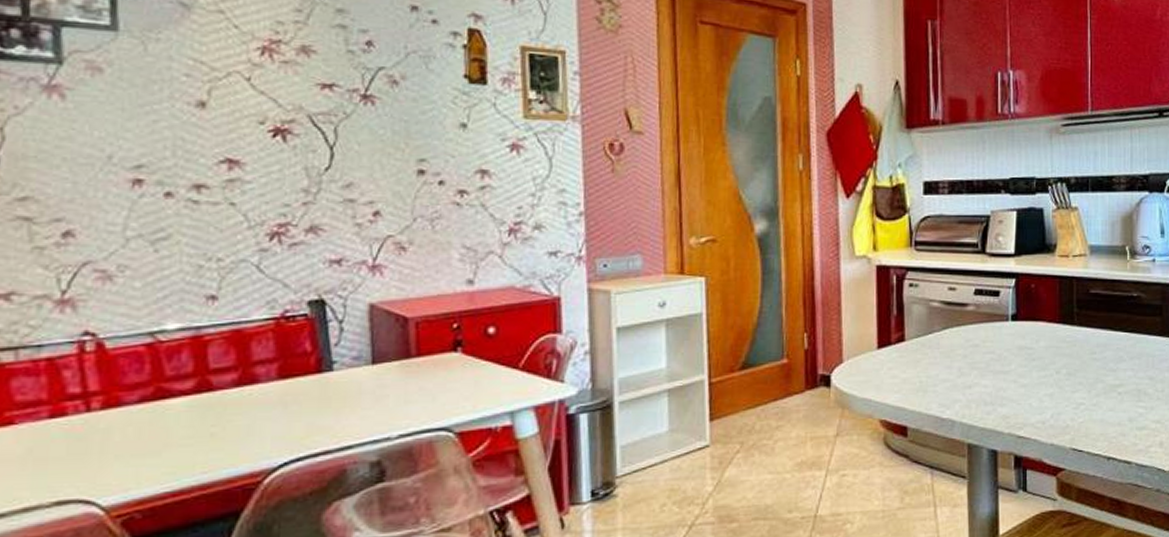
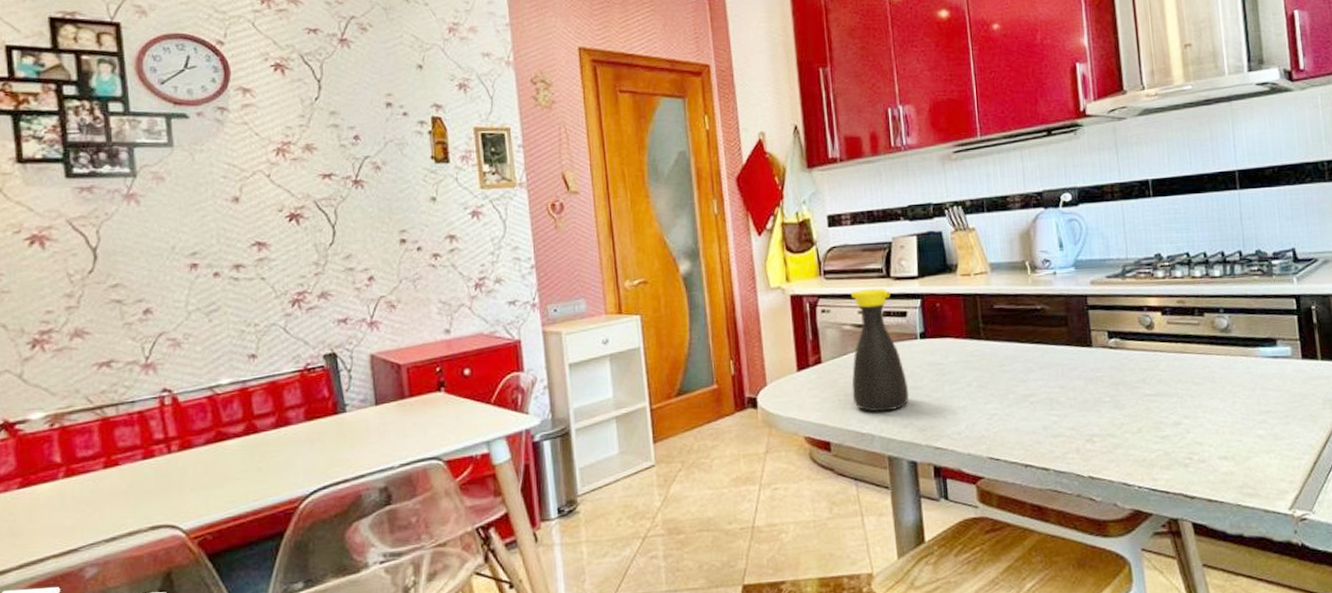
bottle: none [935,263,995,397] -> present [850,288,909,412]

